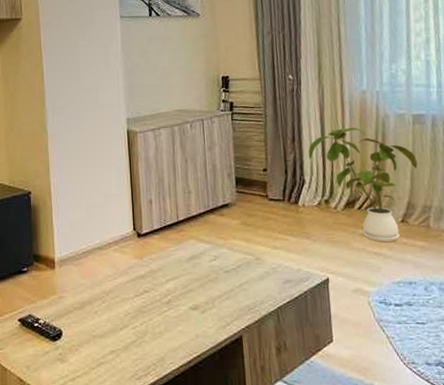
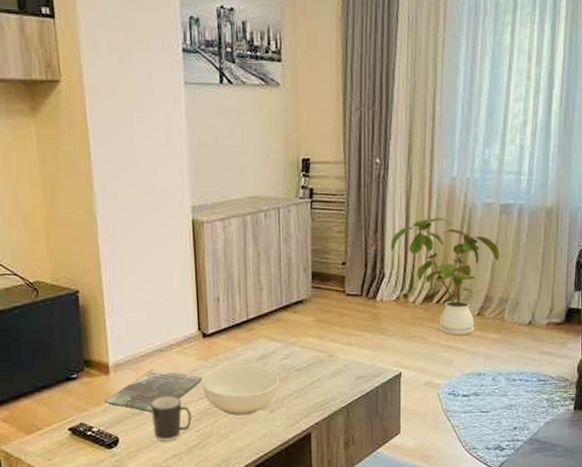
magazine: none [50,265,139,307] -> present [104,368,203,412]
mug: none [91,291,128,337] -> present [150,395,192,441]
bowl: none [136,264,210,315] -> present [201,364,280,416]

